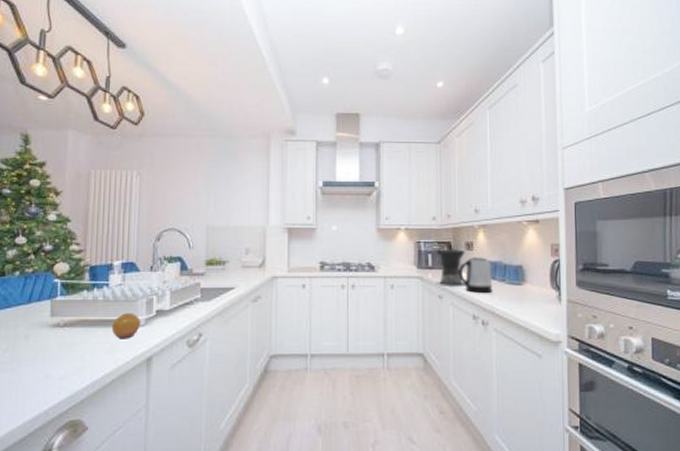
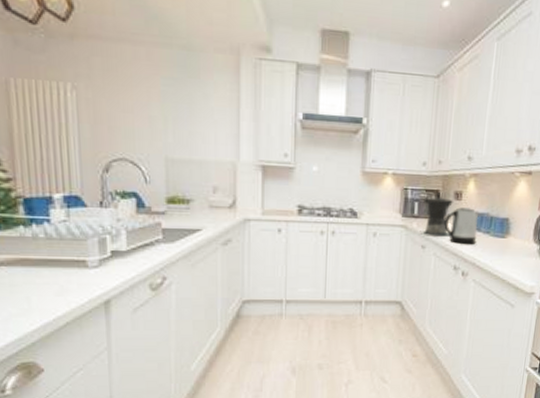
fruit: present [111,313,141,339] -> none [58,253,94,281]

